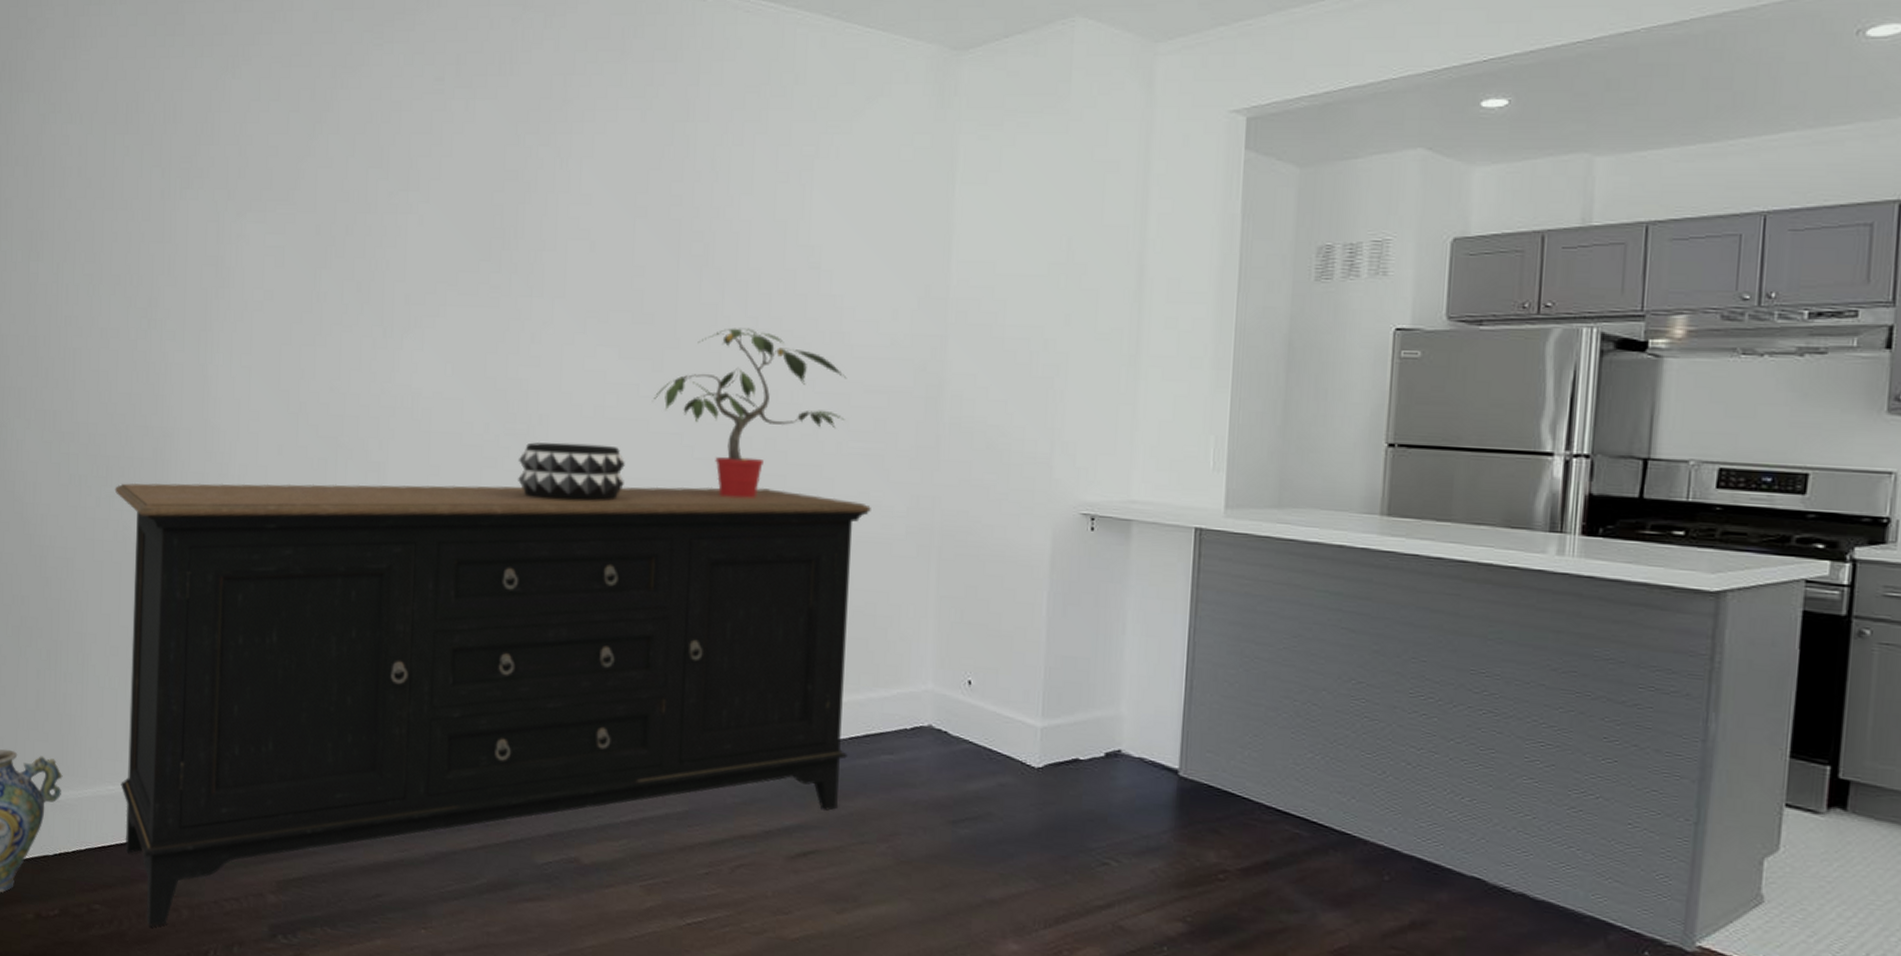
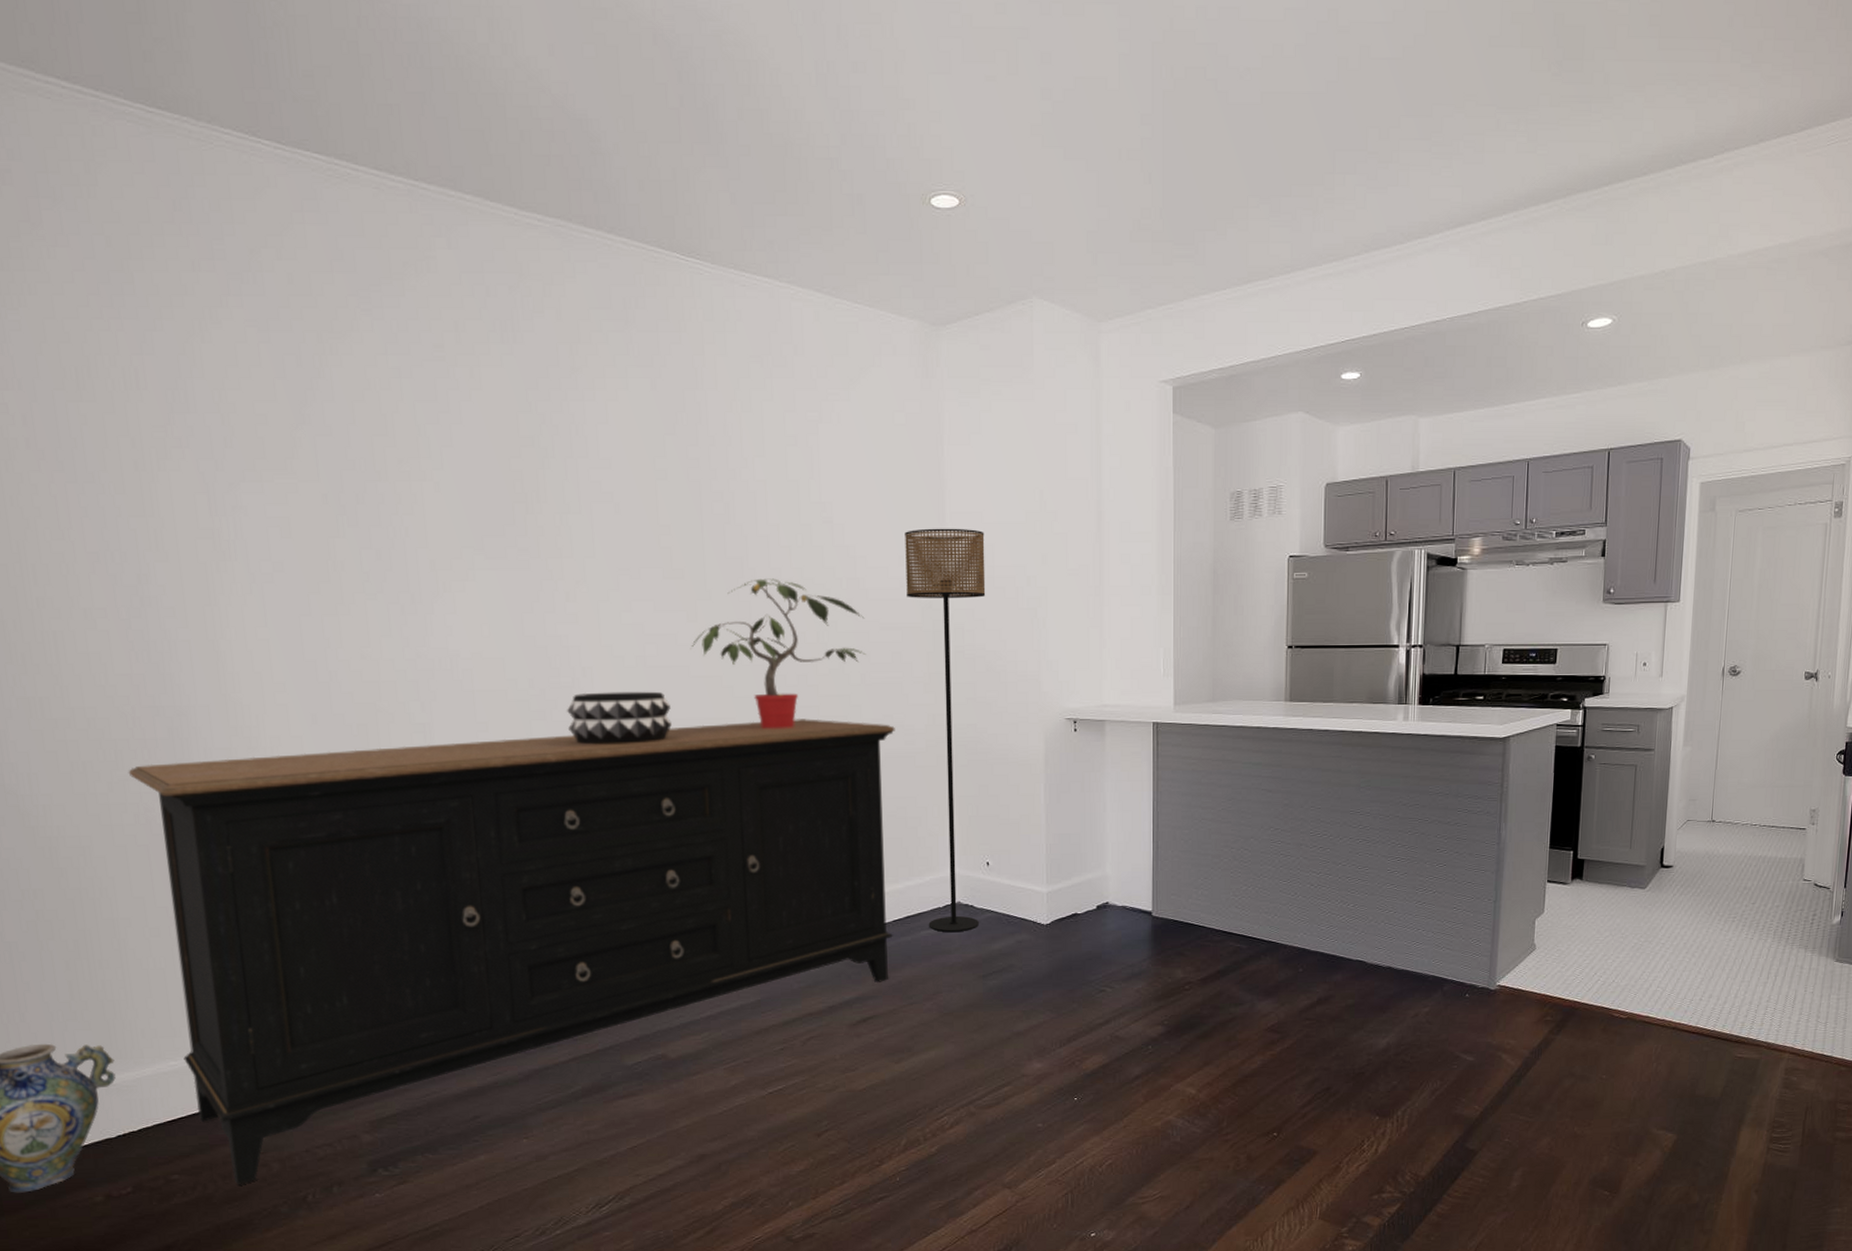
floor lamp: none [891,278,996,763] -> present [905,528,986,933]

